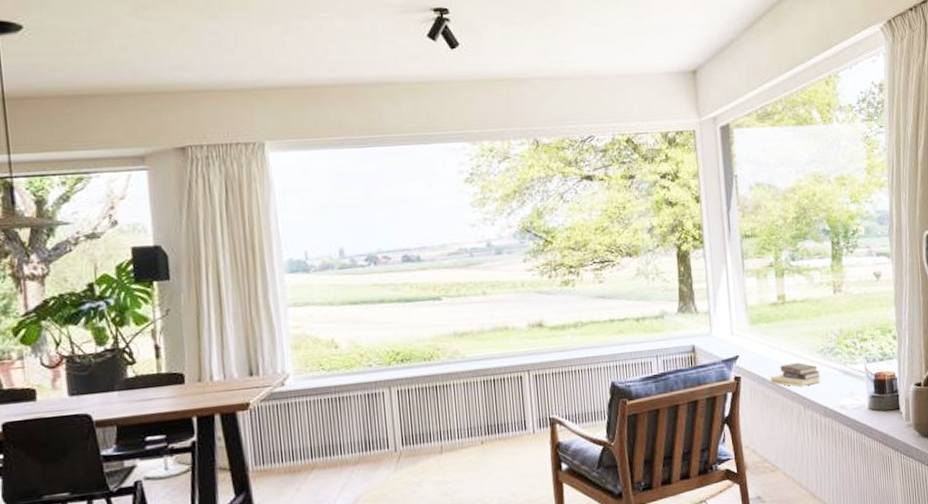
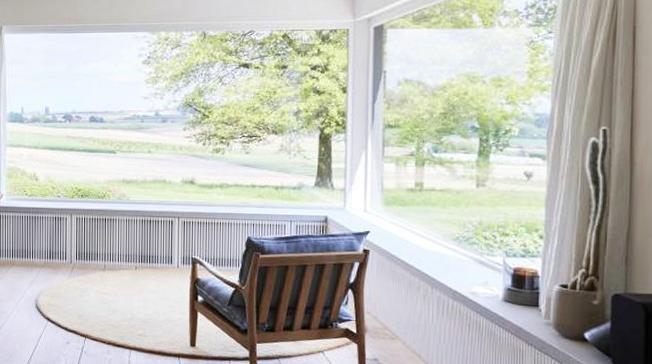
books: present [770,362,820,388] -> none [399,245,452,269]

